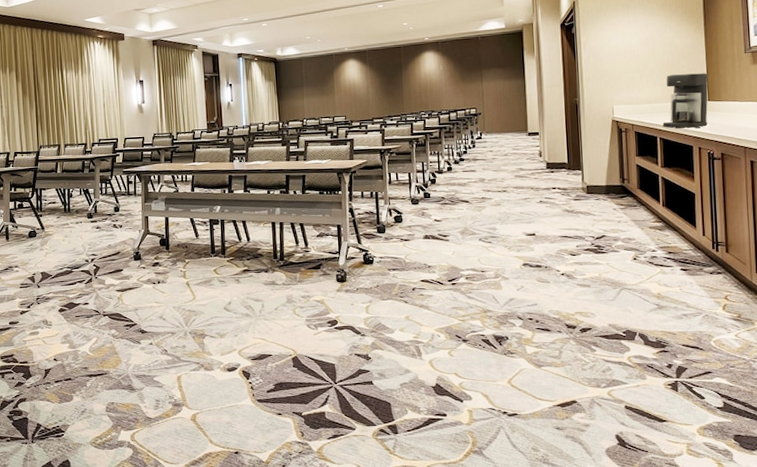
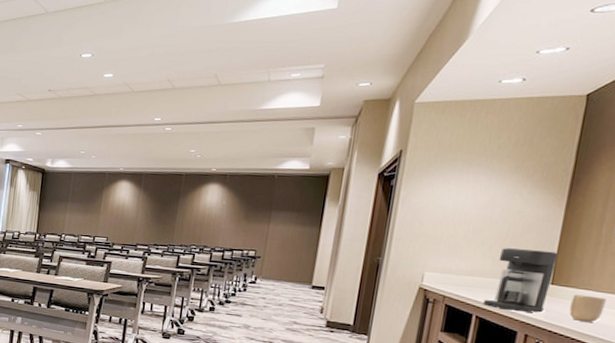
cup: none [725,105,750,129] -> present [569,294,606,322]

